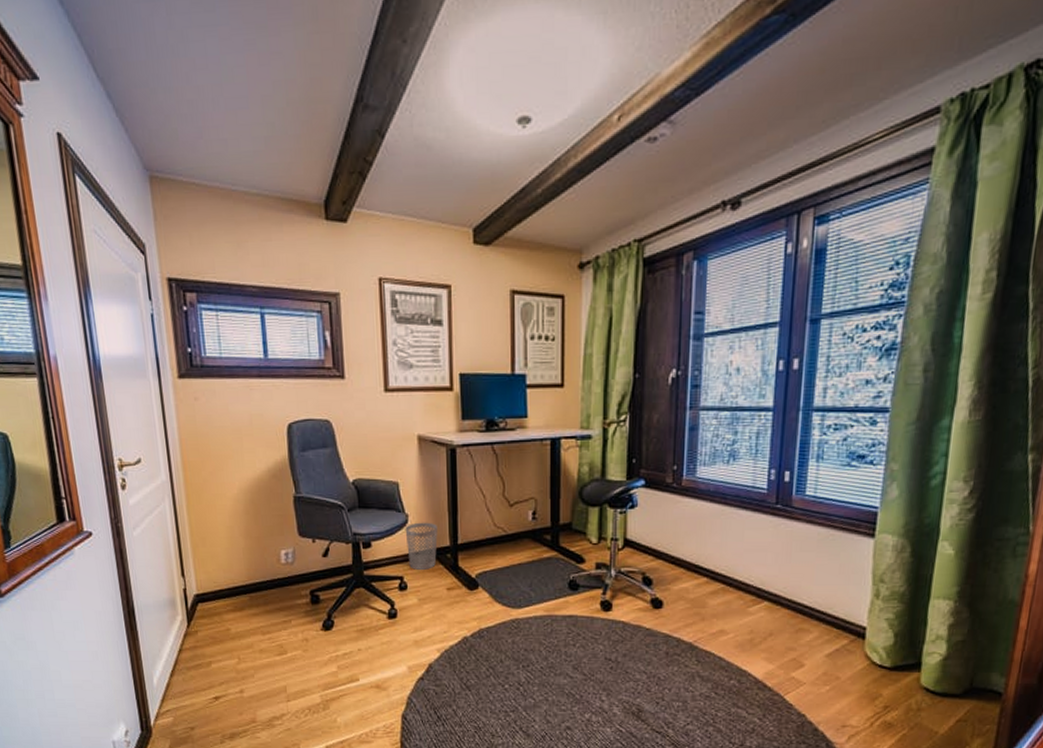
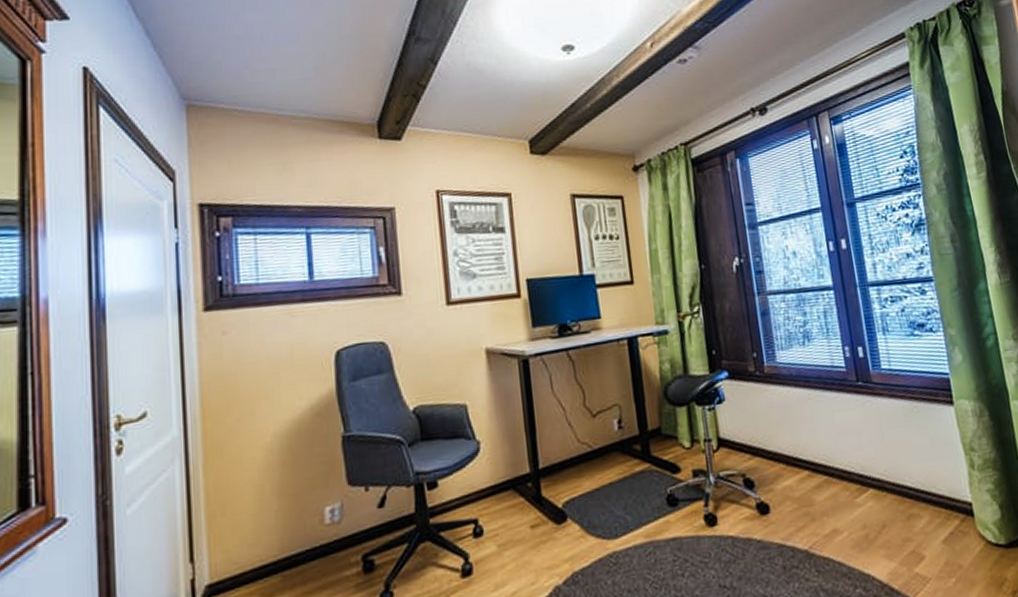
wastebasket: present [405,522,438,570] -> none [476,447,516,508]

